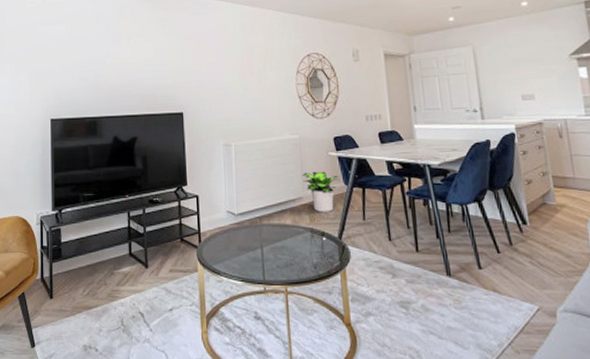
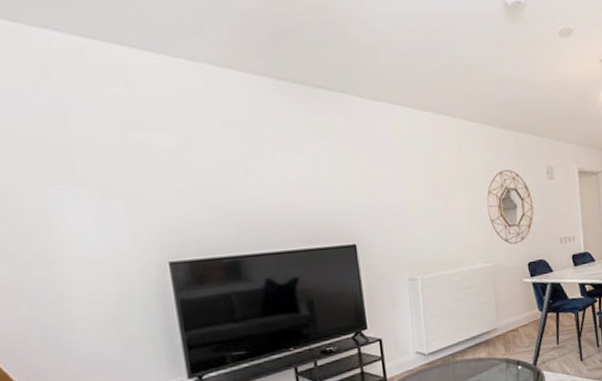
potted plant: present [301,171,340,212] -> none [495,299,535,342]

